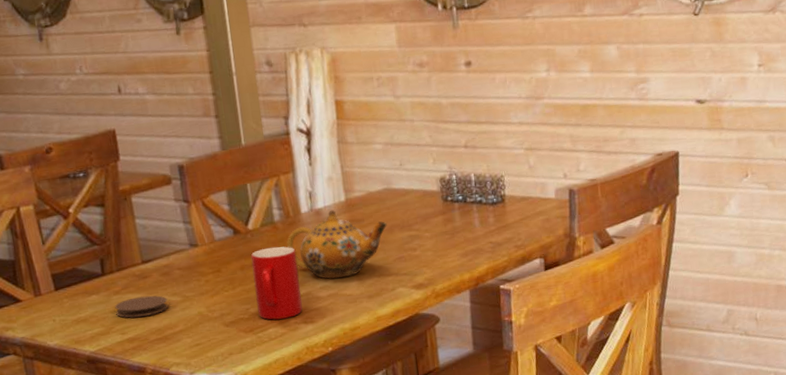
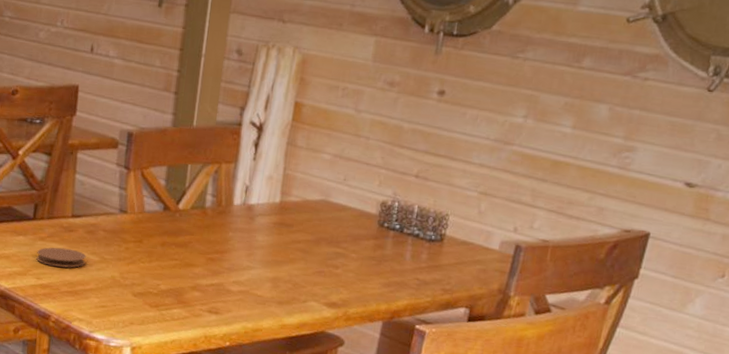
cup: present [250,246,303,320] -> none [167,230,219,303]
teapot: present [287,209,387,279] -> none [211,208,316,278]

